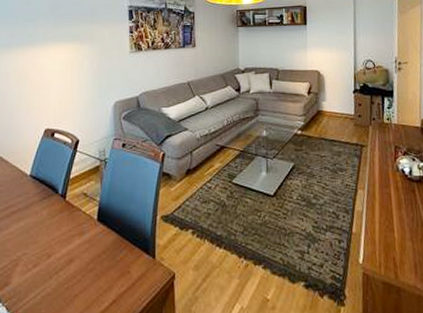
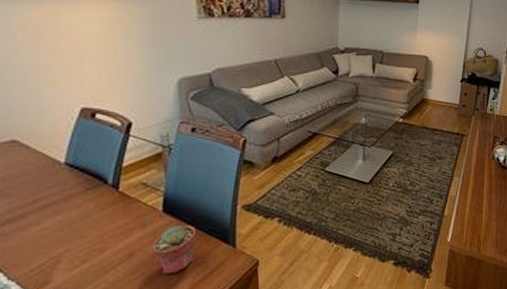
potted succulent: none [87,234,123,284] -> present [151,225,196,275]

